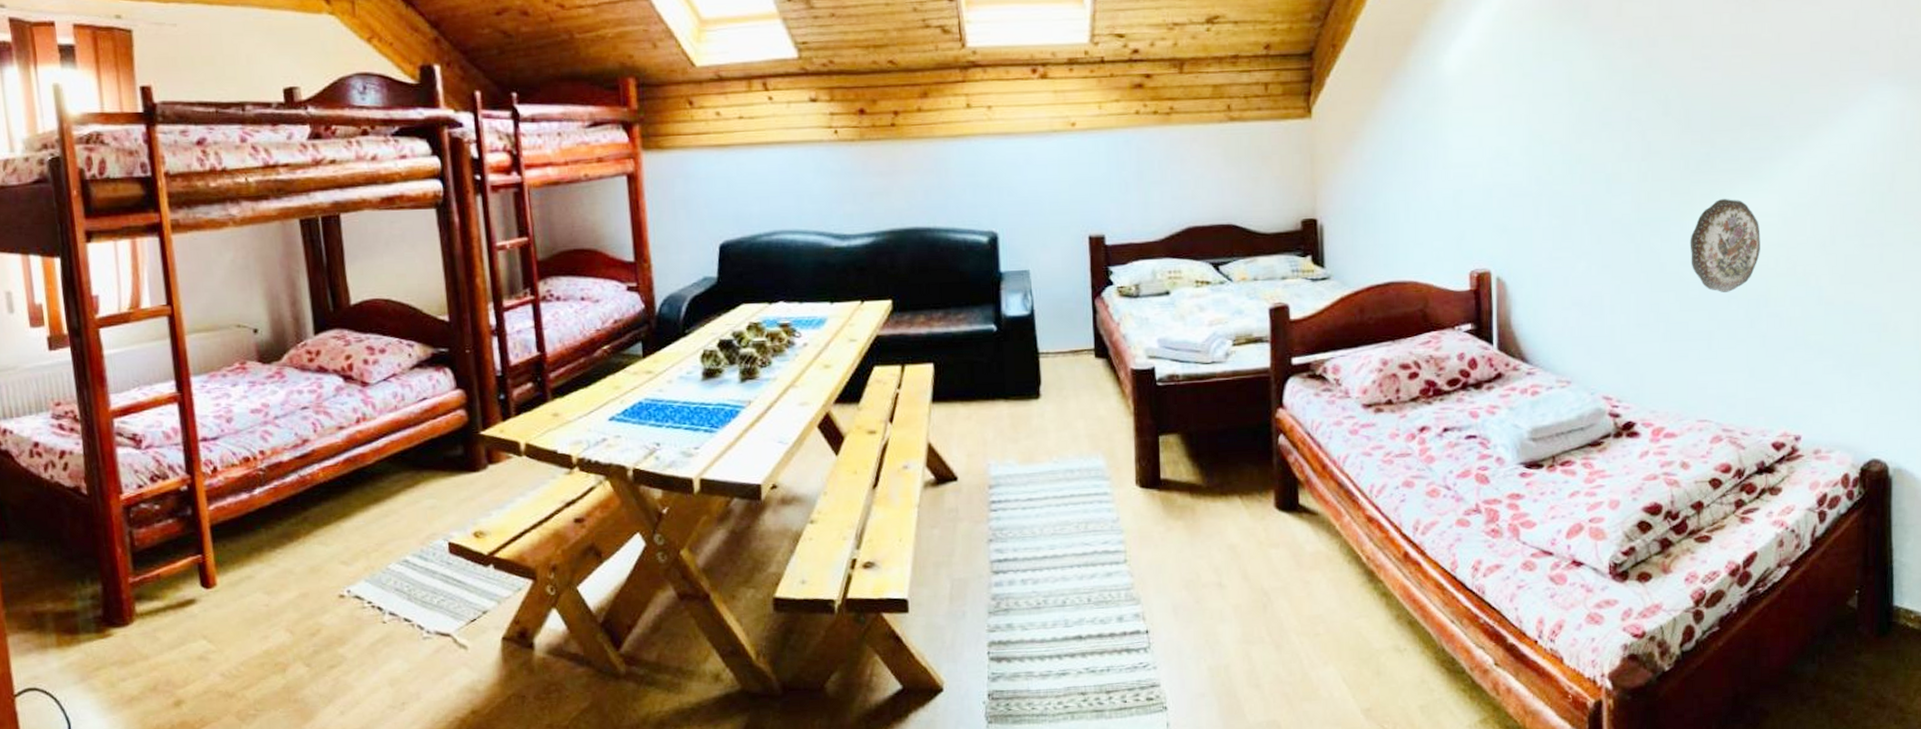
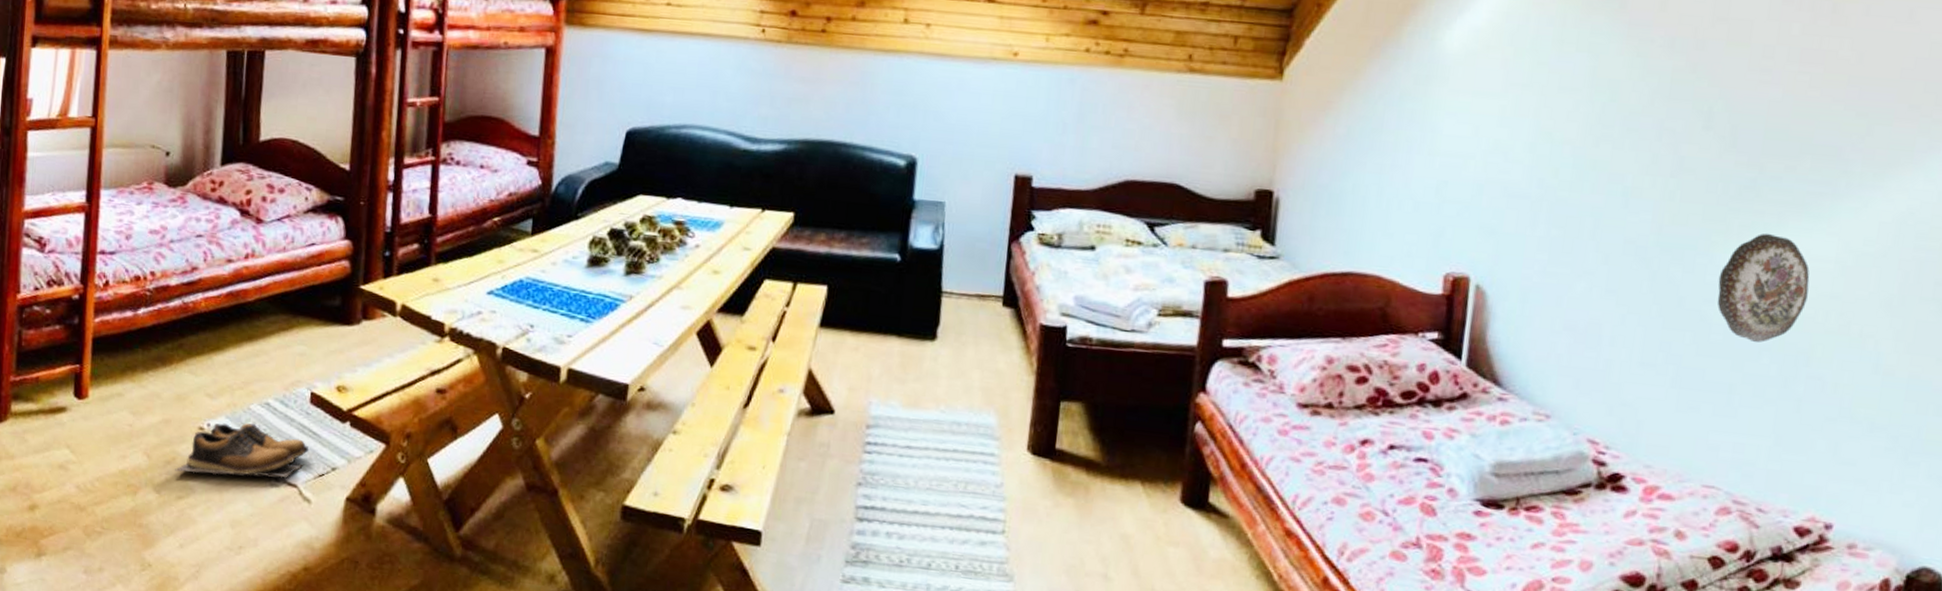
shoes: none [322,583,457,642] -> present [175,423,309,478]

